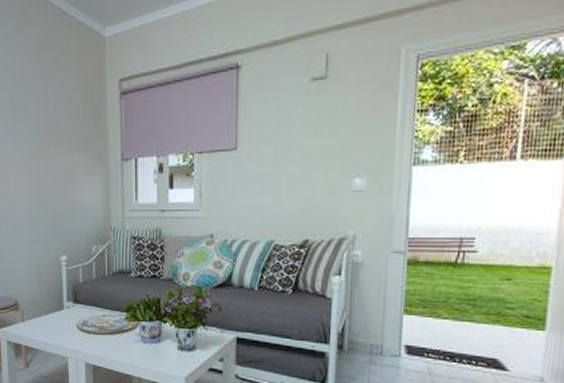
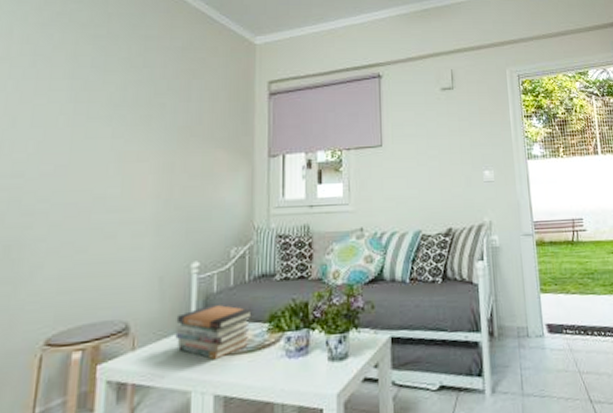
book stack: none [52,292,113,337] -> present [175,304,254,360]

